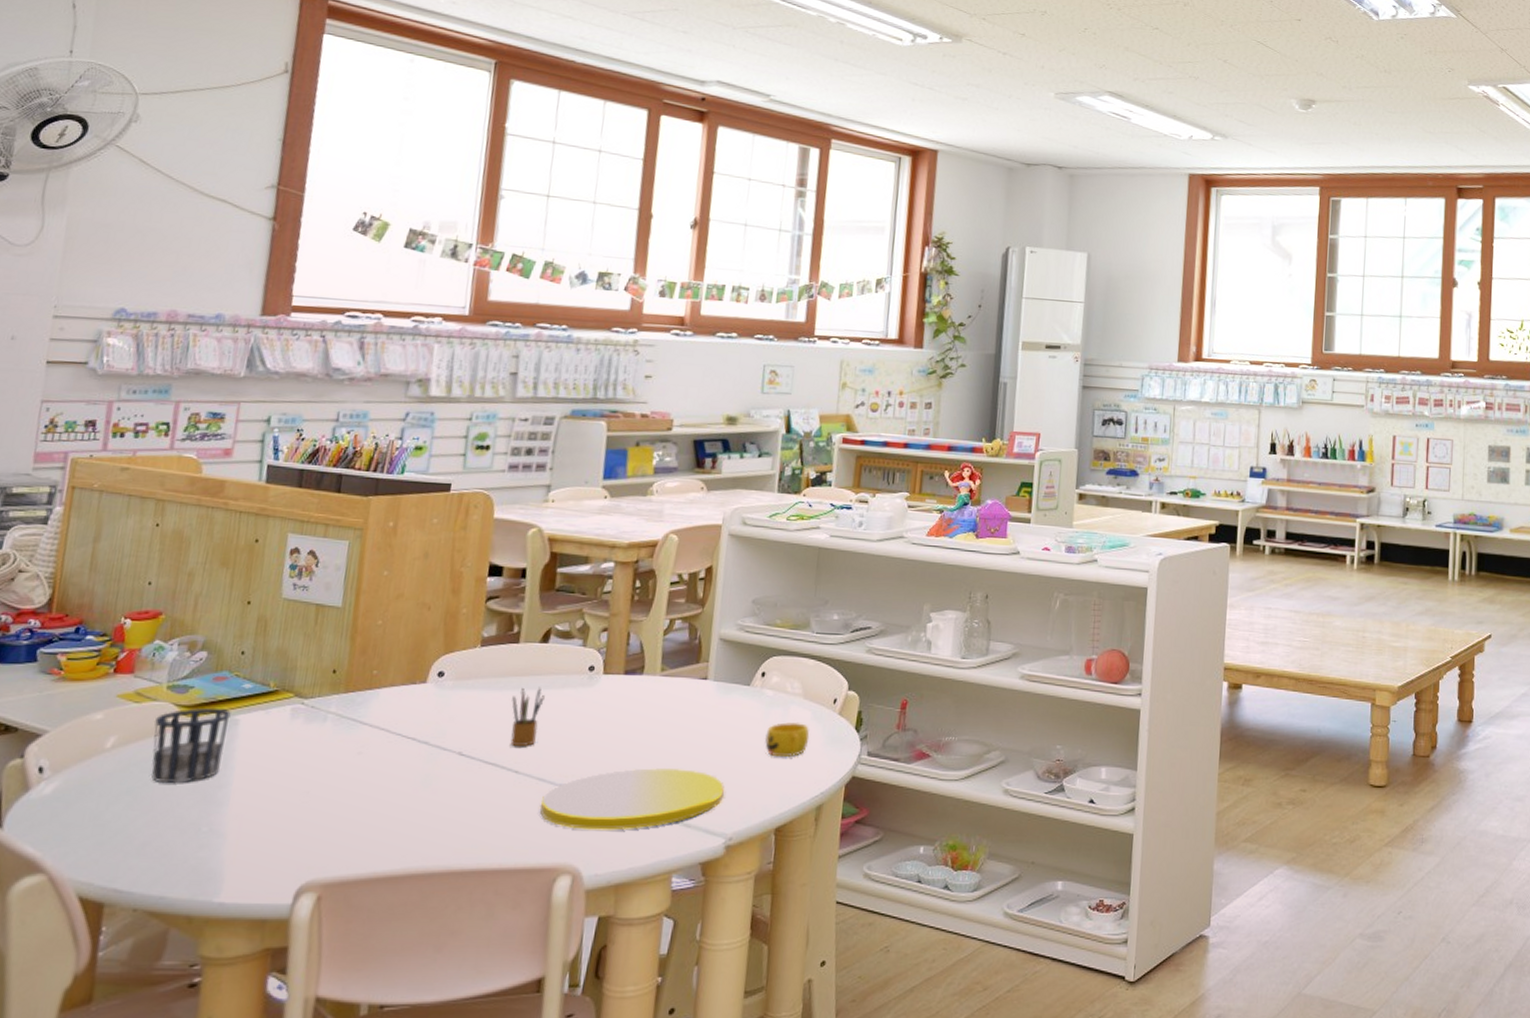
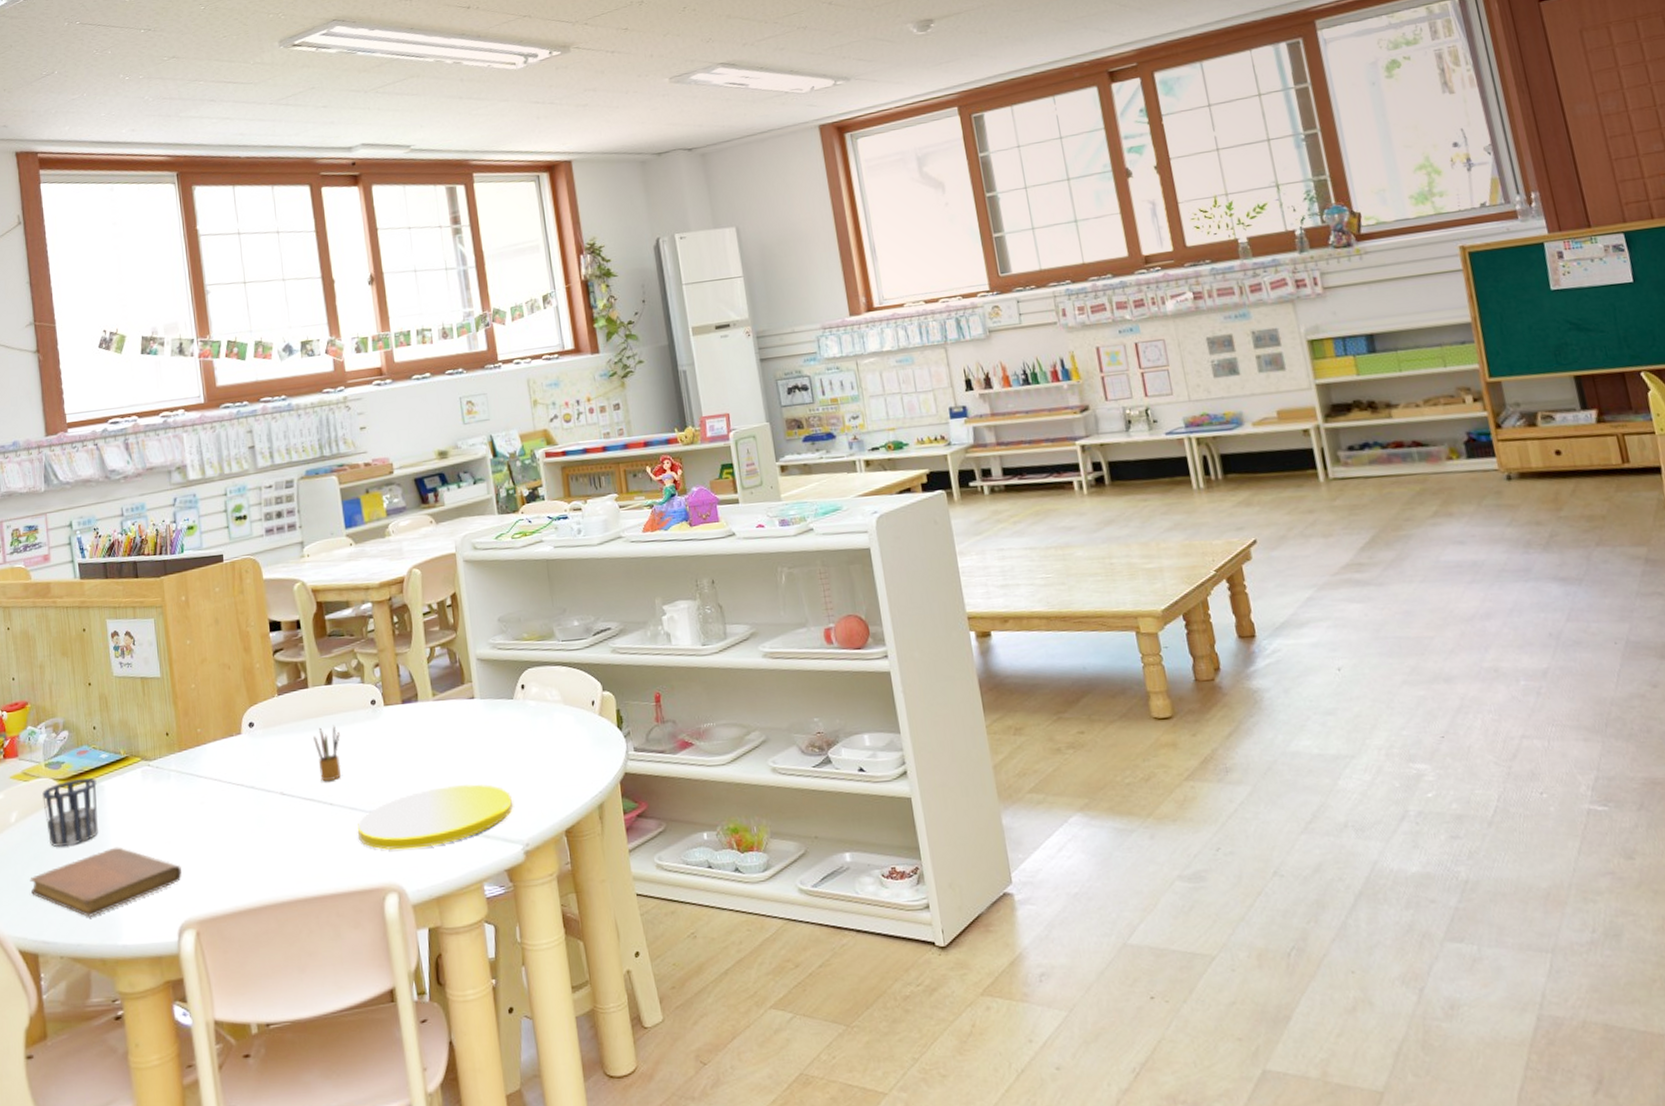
notebook: none [113,790,316,867] -> present [30,847,182,917]
cup: present [765,722,810,758] -> none [537,728,578,763]

